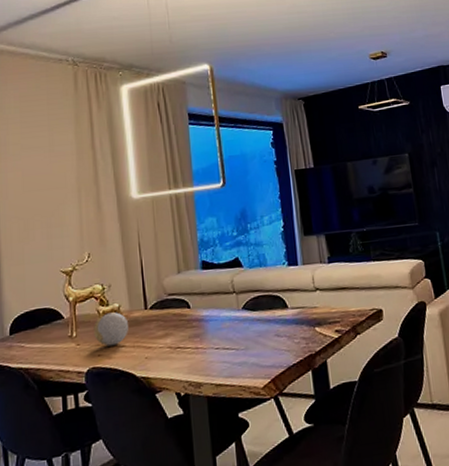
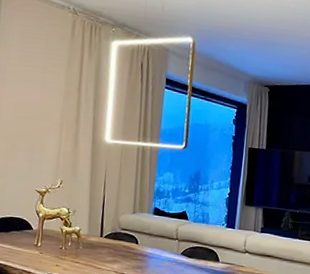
decorative ball: present [94,312,130,347] -> none [55,233,85,260]

